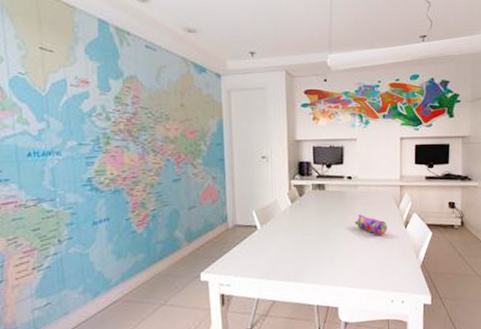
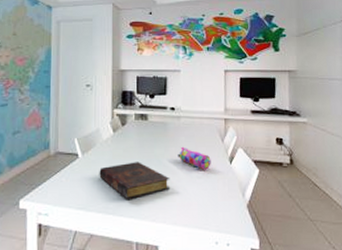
book: none [279,230,349,266] -> present [99,162,171,199]

